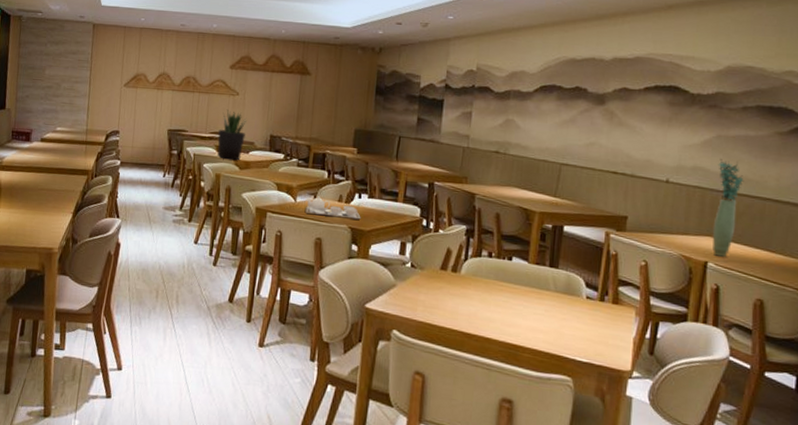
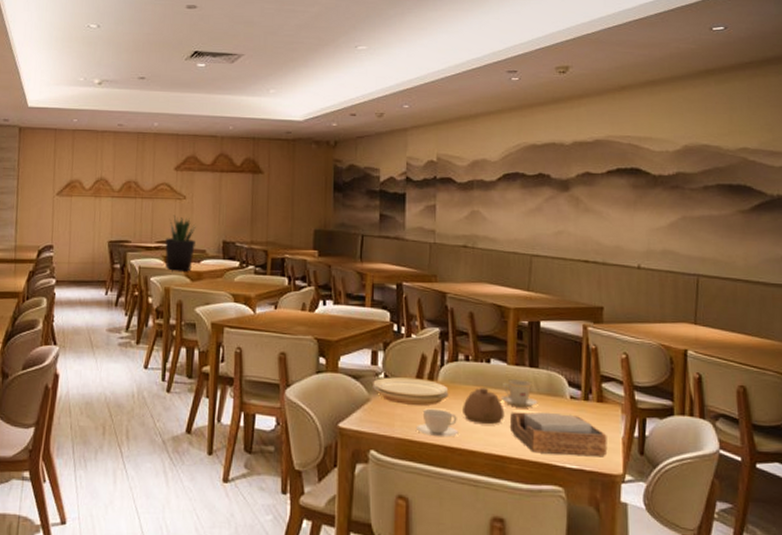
tea set: present [304,196,361,220] -> none [265,306,327,329]
plate: none [399,266,470,295] -> present [373,377,449,405]
teacup: none [436,297,477,325] -> present [415,408,459,438]
teapot: none [482,282,522,316] -> present [463,388,505,424]
teacup: none [519,277,555,304] -> present [500,379,538,408]
napkin holder: none [525,306,619,354] -> present [509,412,608,457]
vase: present [712,159,744,257] -> none [686,241,713,343]

